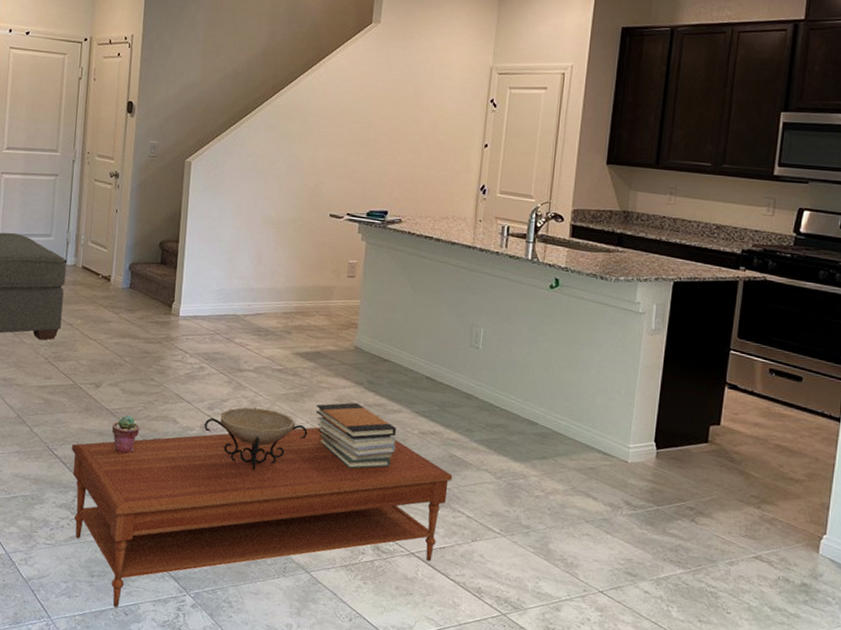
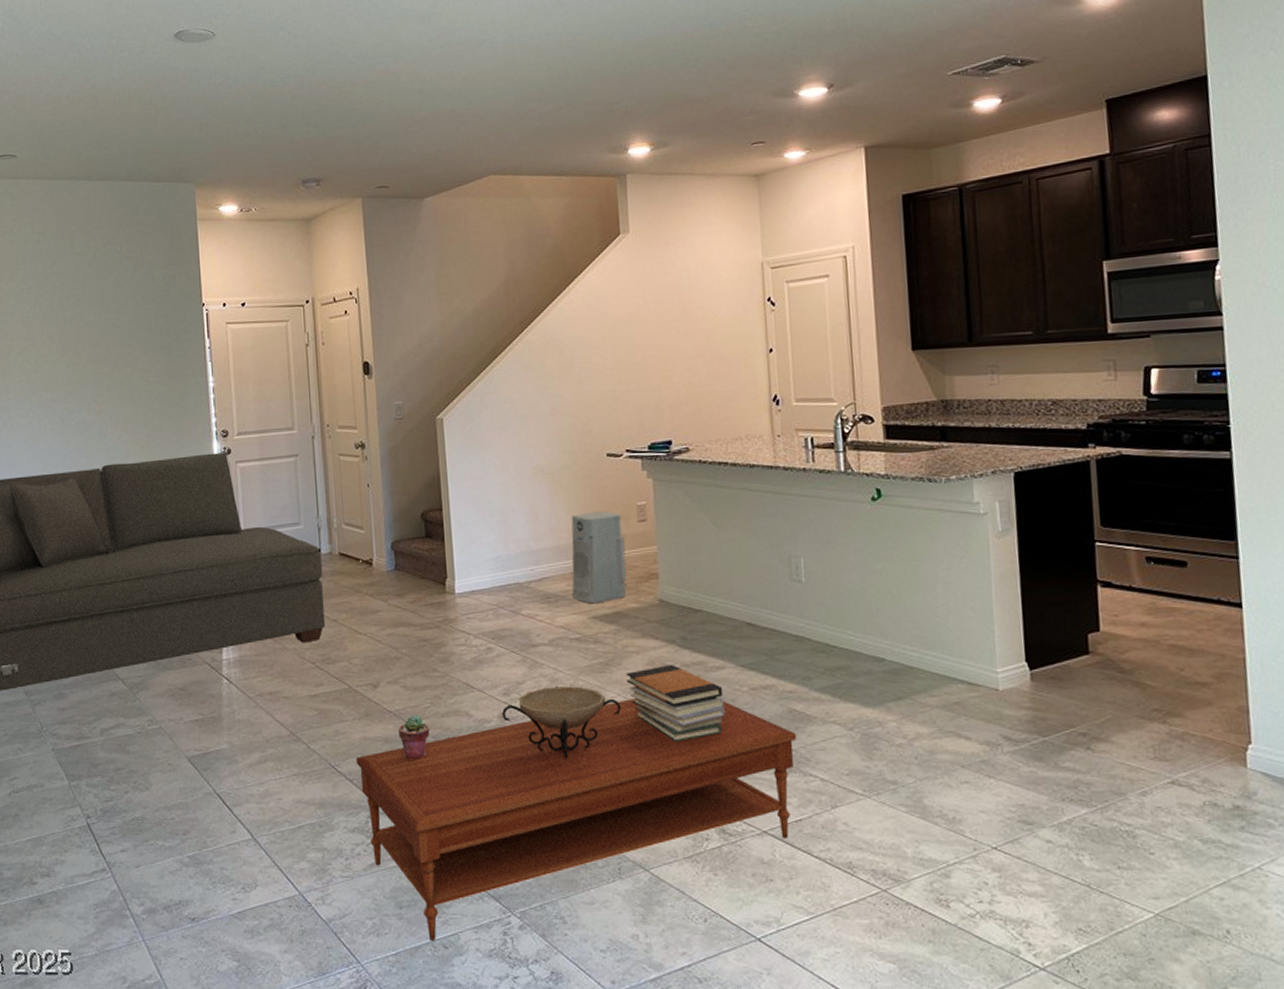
air purifier: none [281,262,334,342] -> present [571,511,627,604]

